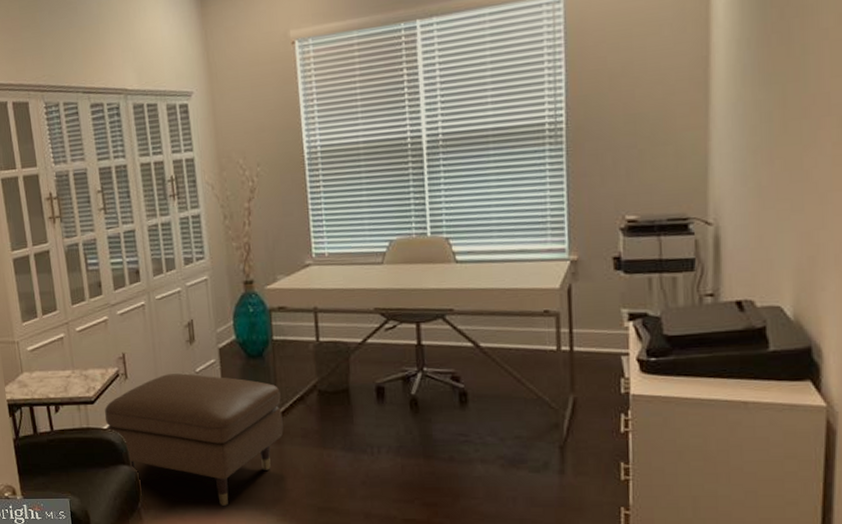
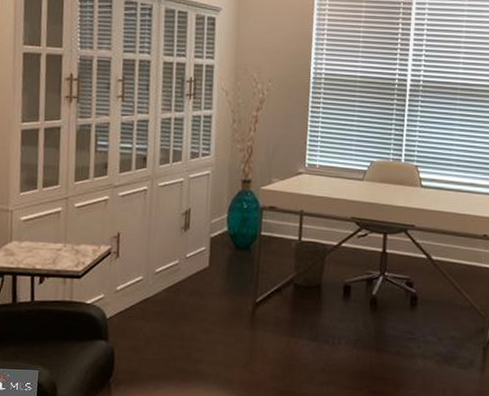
ottoman: present [105,373,284,506] -> none [89,256,261,385]

